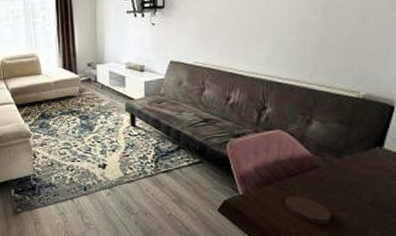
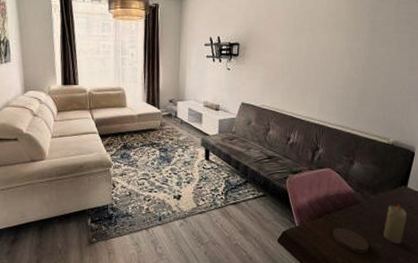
candle: none [350,167,383,214] -> present [384,203,408,245]

